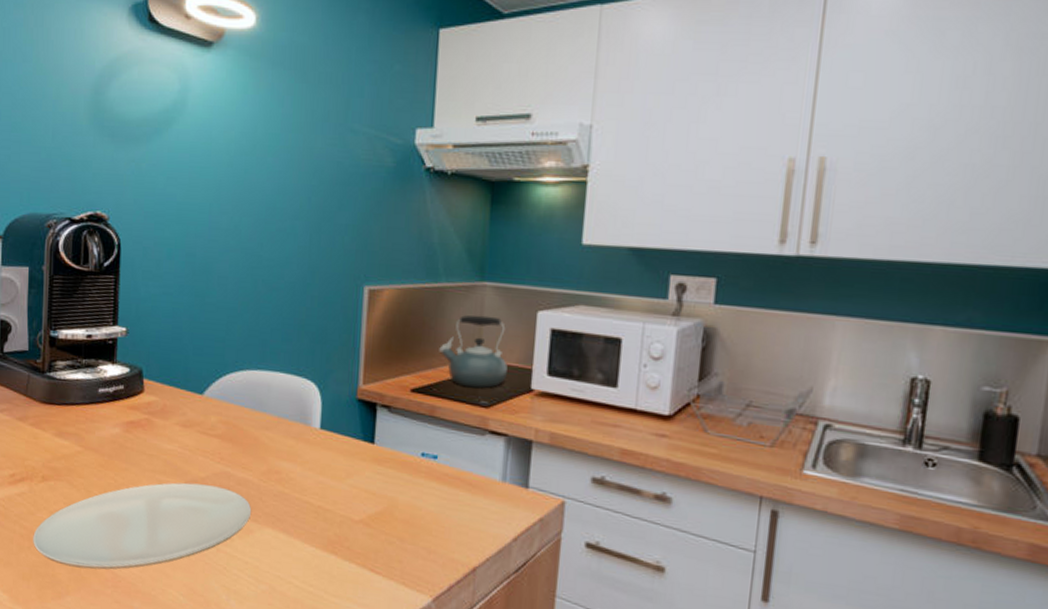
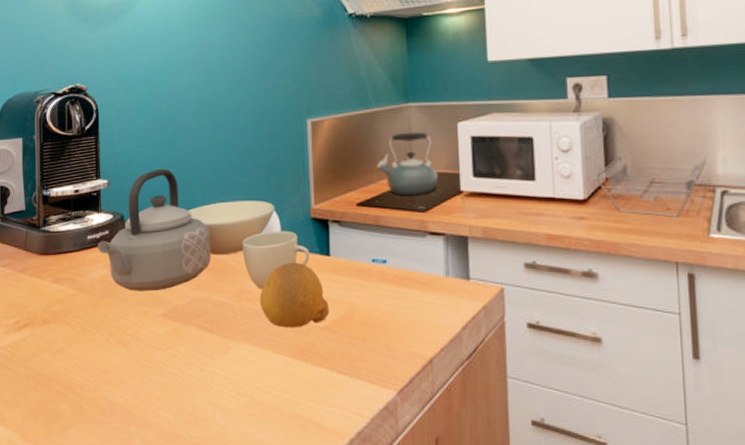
plate: present [33,482,252,570] -> none [37,311,229,401]
teapot: none [109,321,240,459] -> present [97,168,211,291]
bowl: none [217,369,317,429] -> present [188,200,275,256]
cup: none [275,408,352,472] -> present [242,230,310,290]
lemon: none [289,445,368,518] -> present [259,262,330,328]

